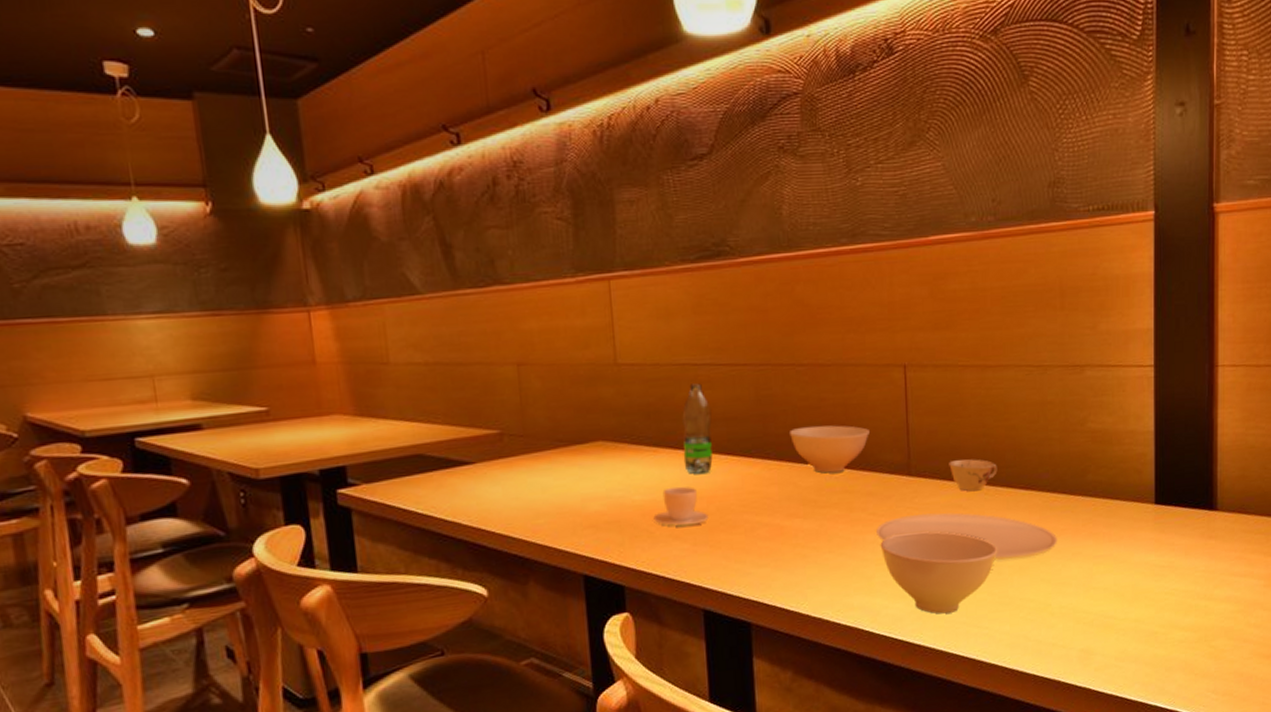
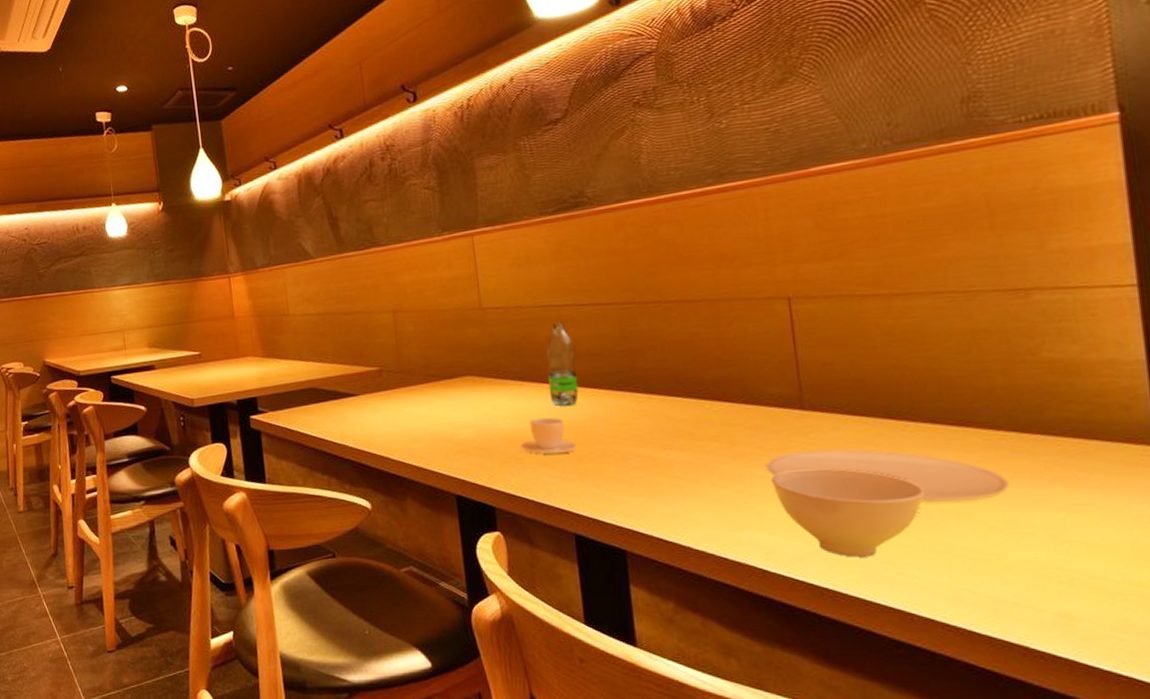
bowl: present [788,425,869,474] -> none [658,359,751,407]
teacup: present [947,459,998,492] -> none [850,392,917,427]

